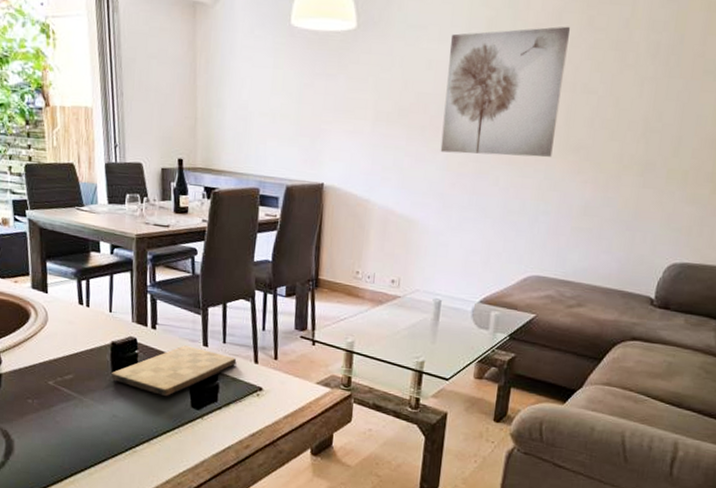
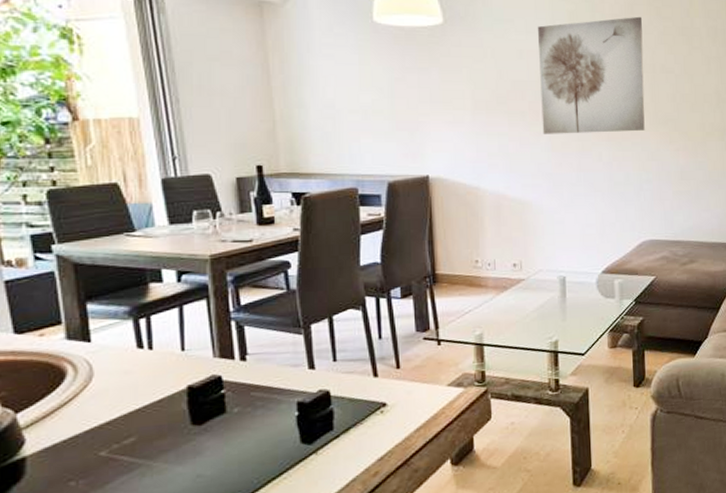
cutting board: present [111,345,237,397] -> none [191,372,352,438]

